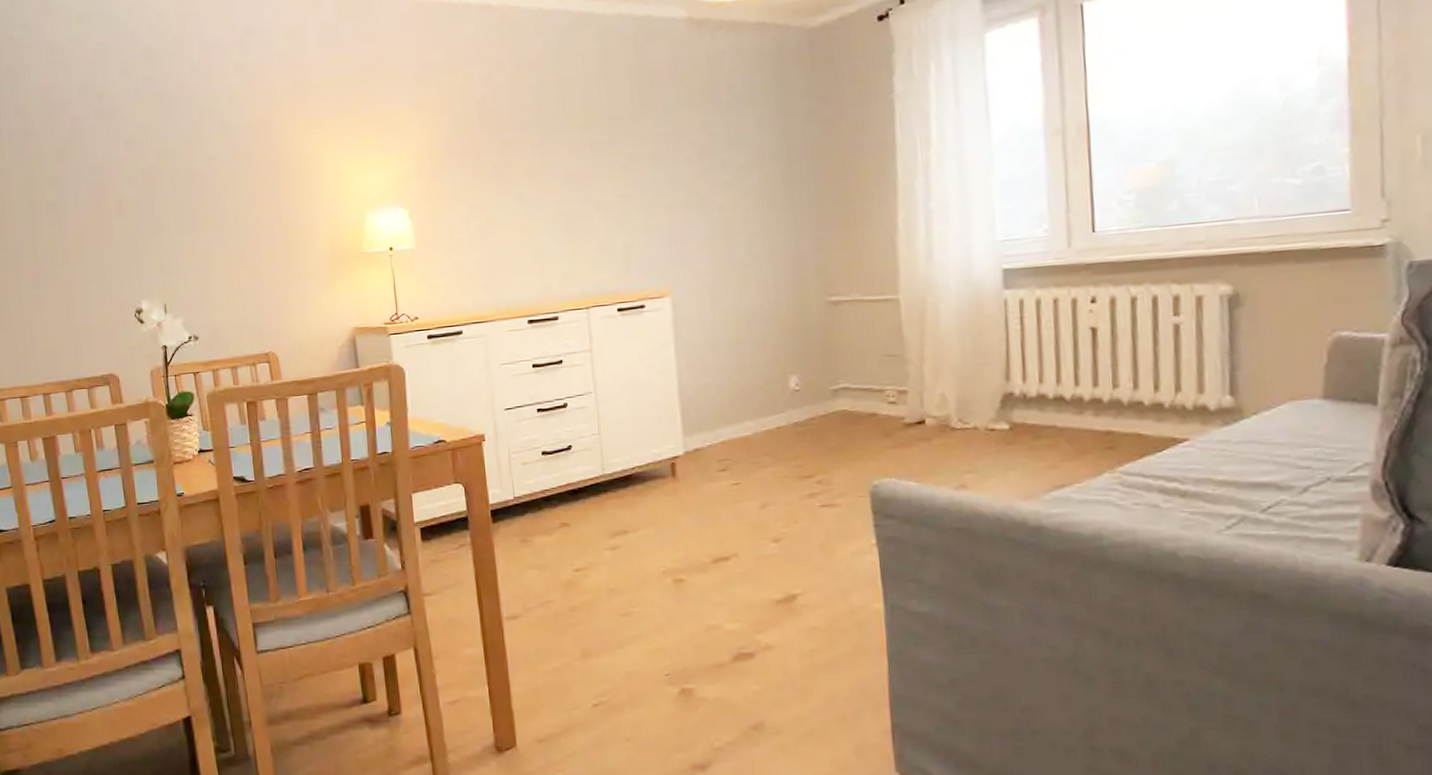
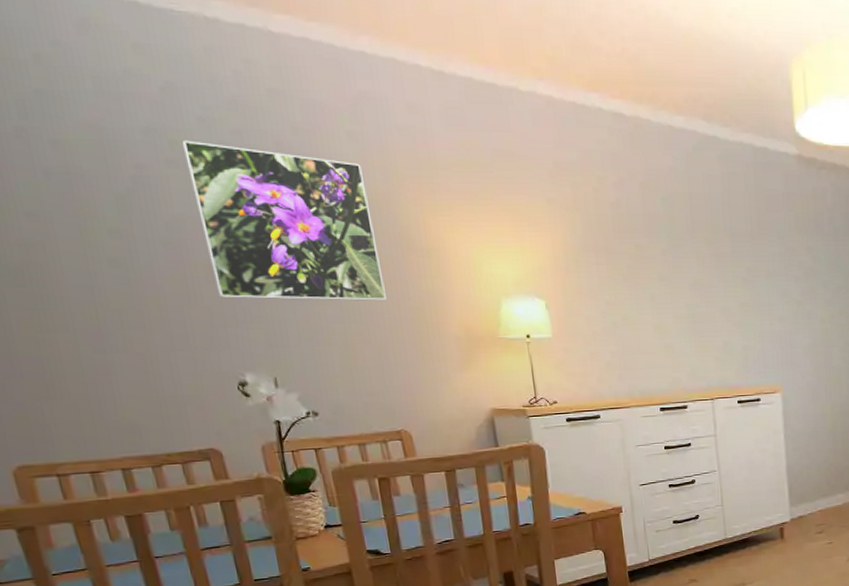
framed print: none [106,91,262,232] -> present [181,140,386,302]

